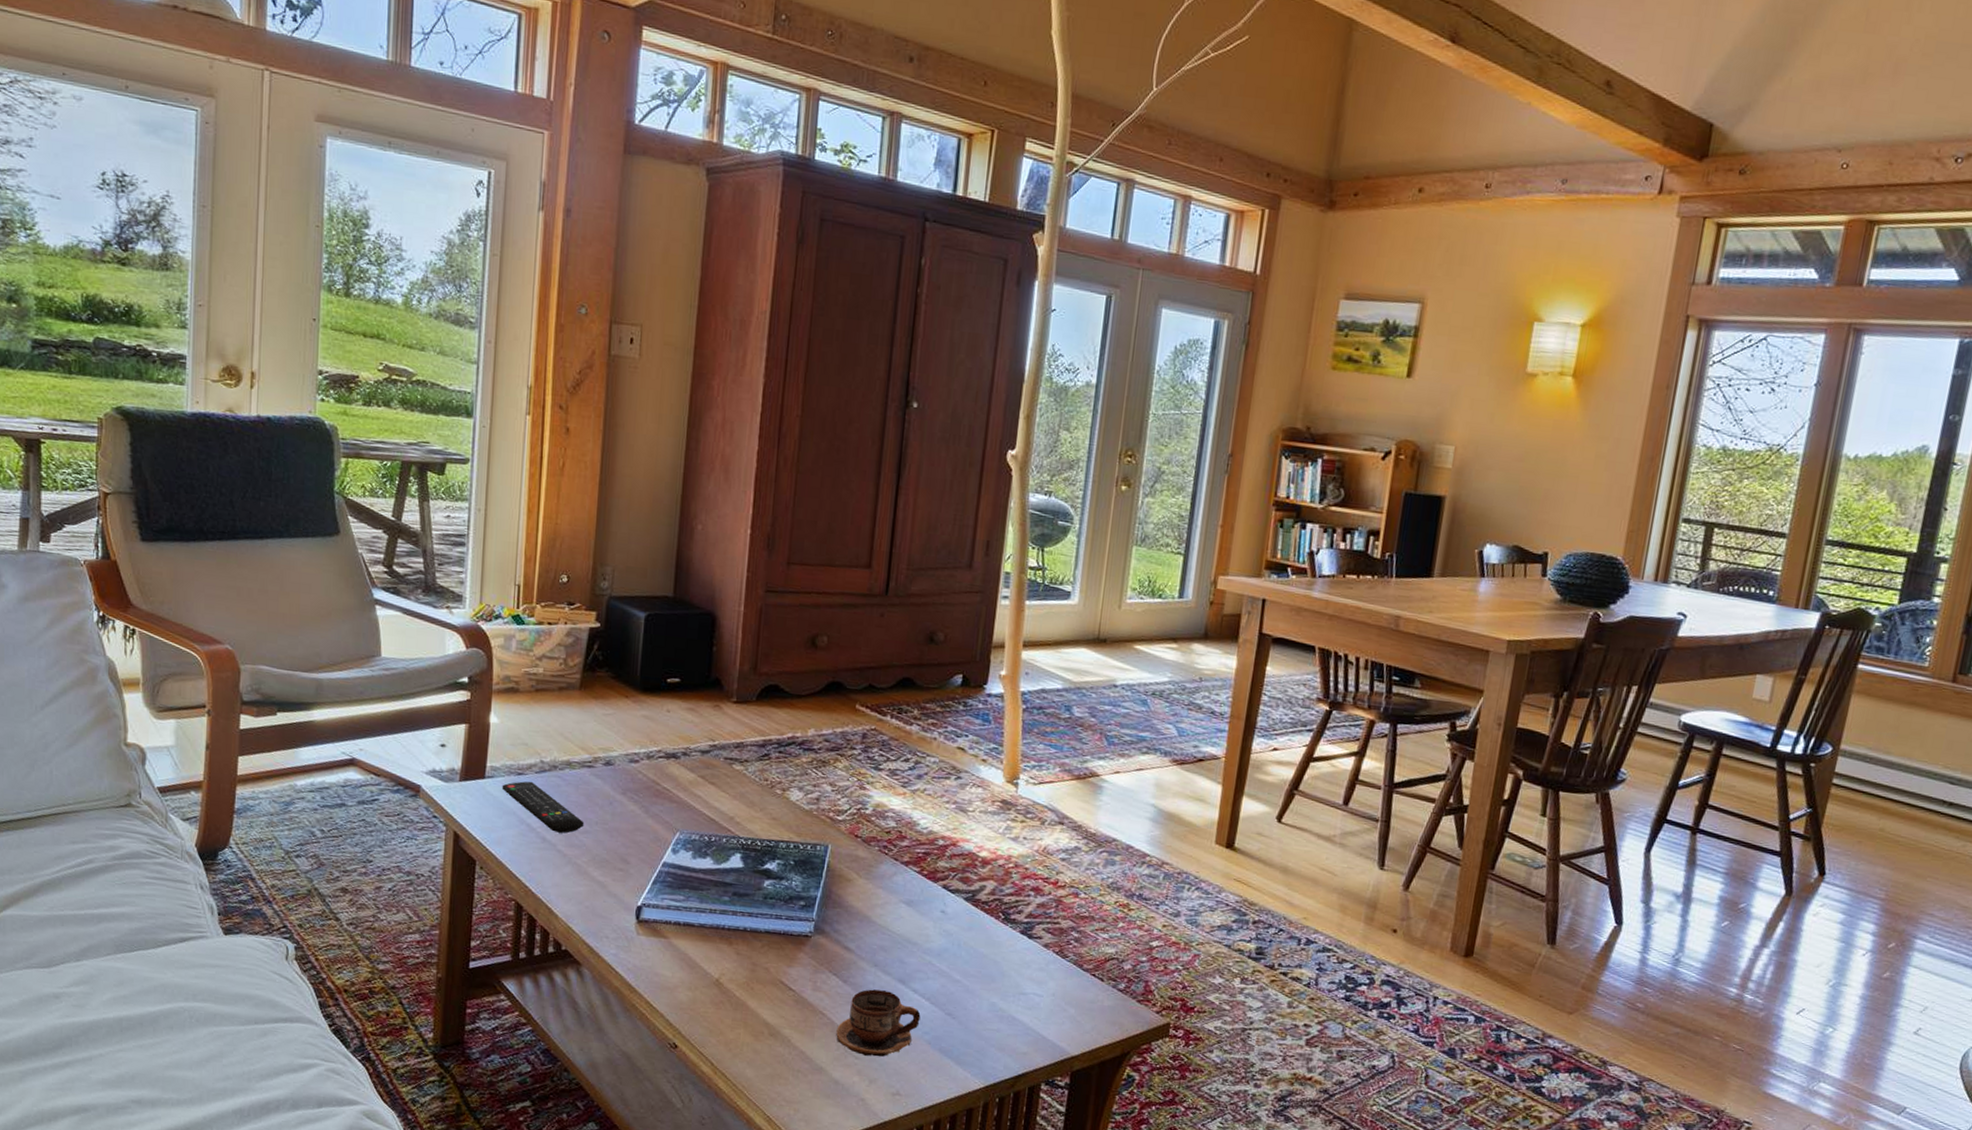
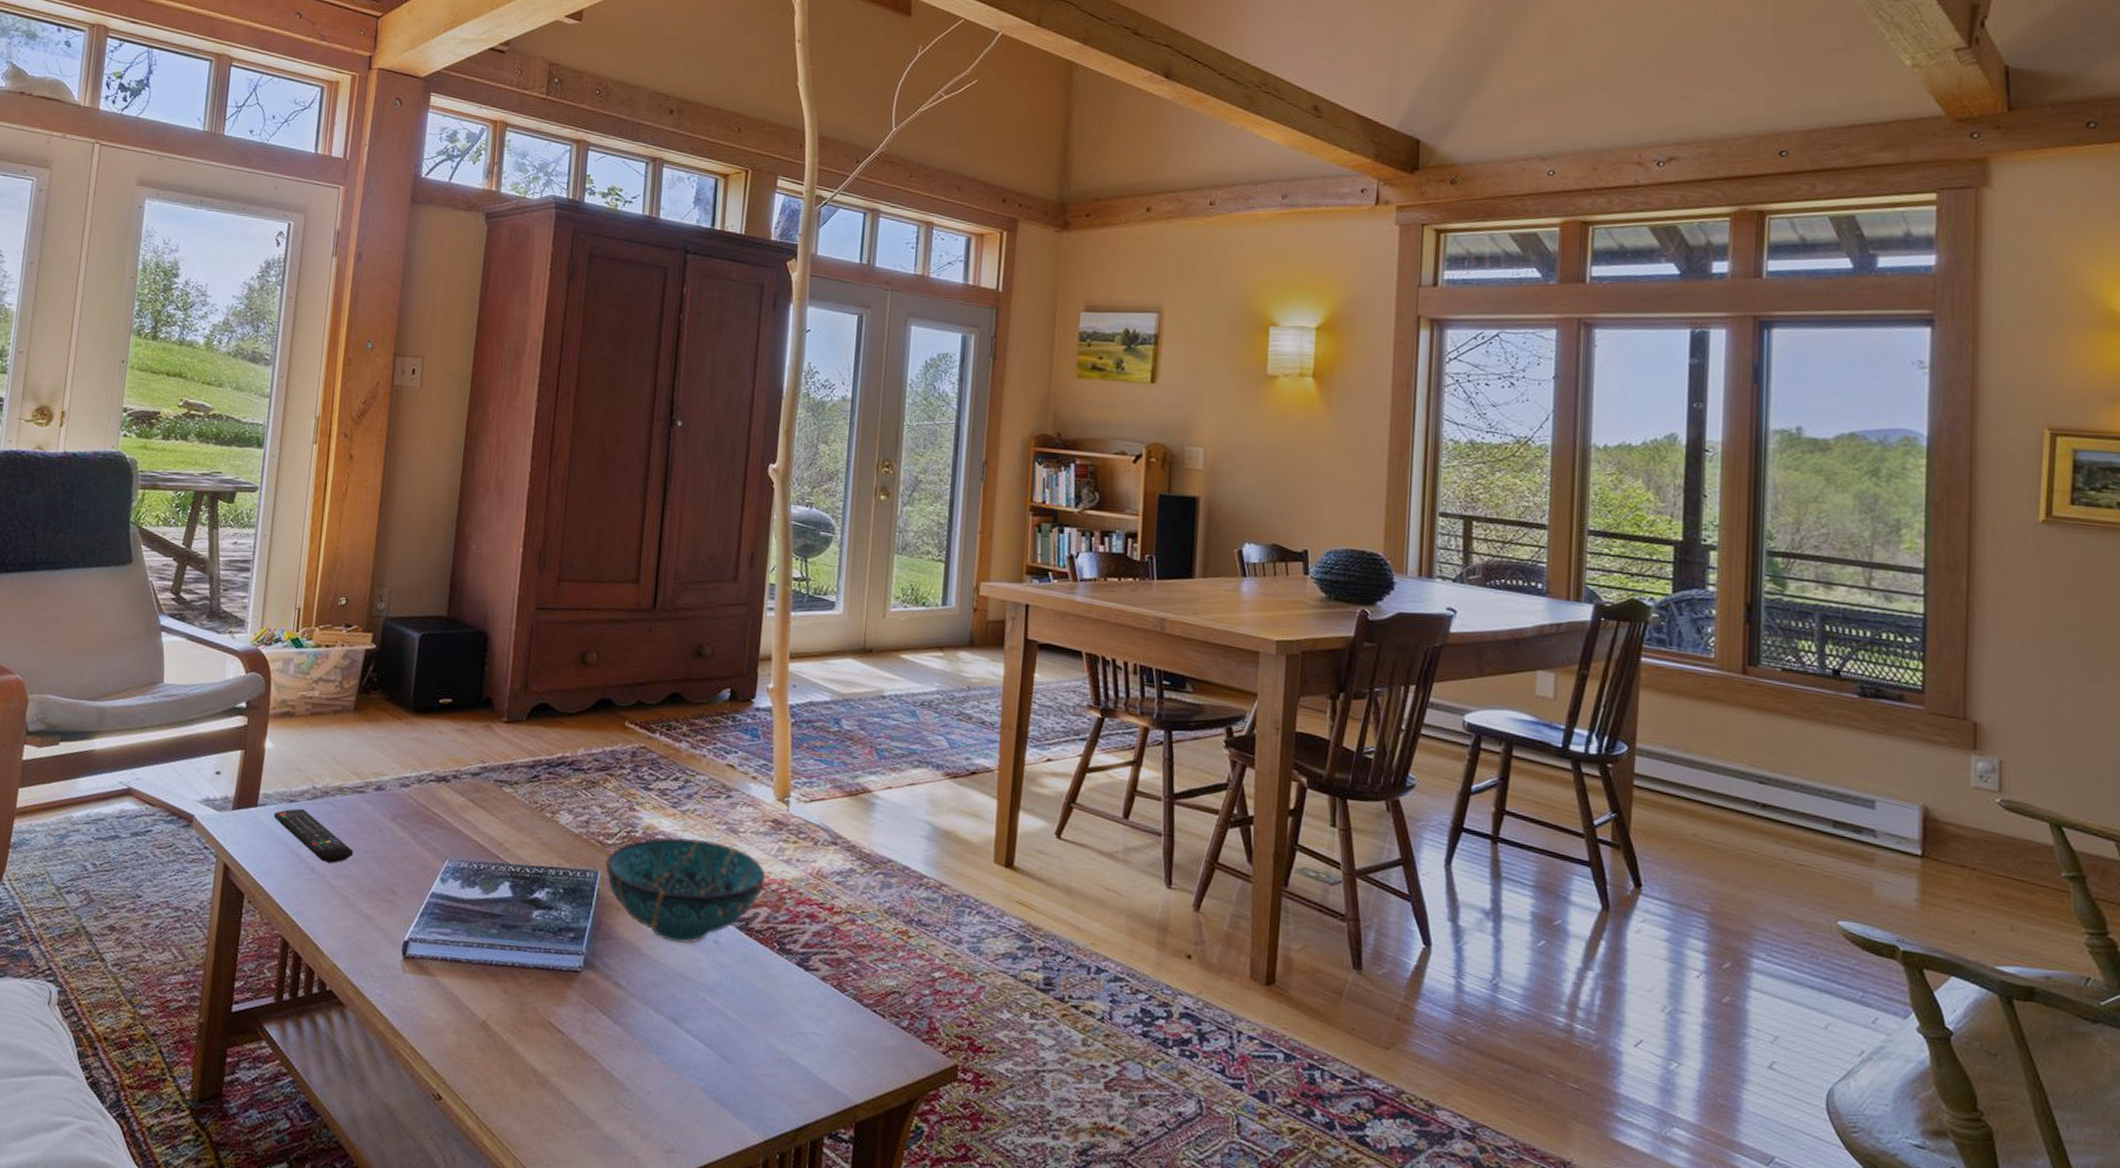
decorative bowl: none [835,814,994,913] -> present [605,837,766,944]
cup: present [836,989,921,1057] -> none [606,1030,695,1108]

